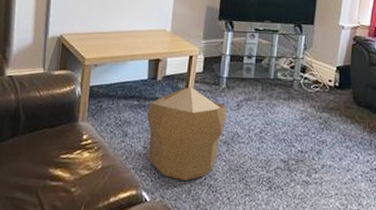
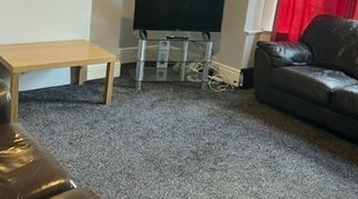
pouf: present [147,86,227,182] -> none [71,90,143,171]

